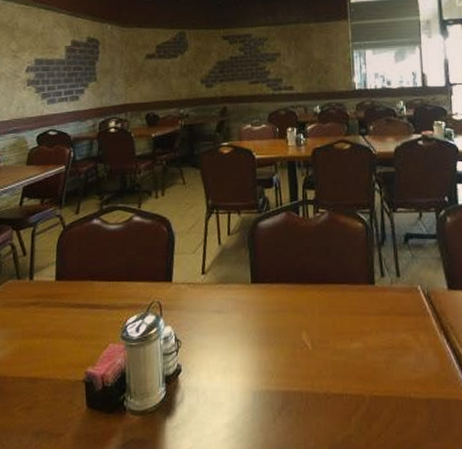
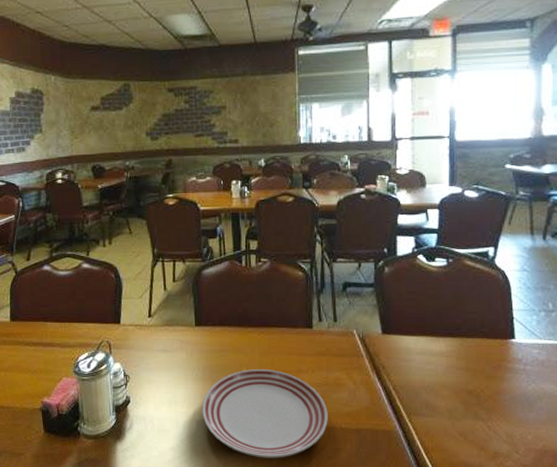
dinner plate: none [259,331,396,435] -> present [202,369,328,458]

